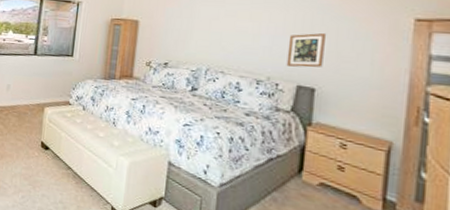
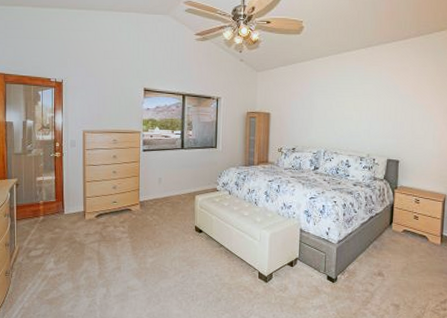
picture frame: present [286,32,327,68] -> none [380,117,406,145]

